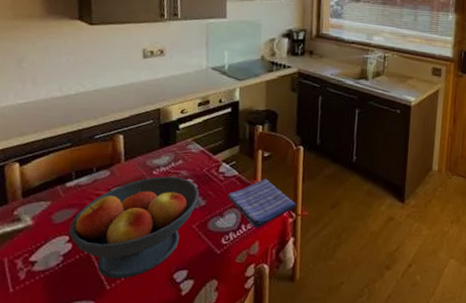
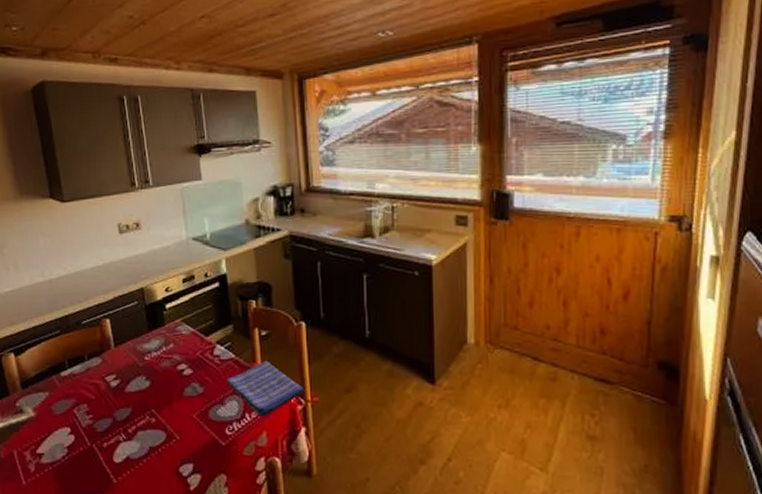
fruit bowl: present [68,176,199,279] -> none [69,361,195,473]

